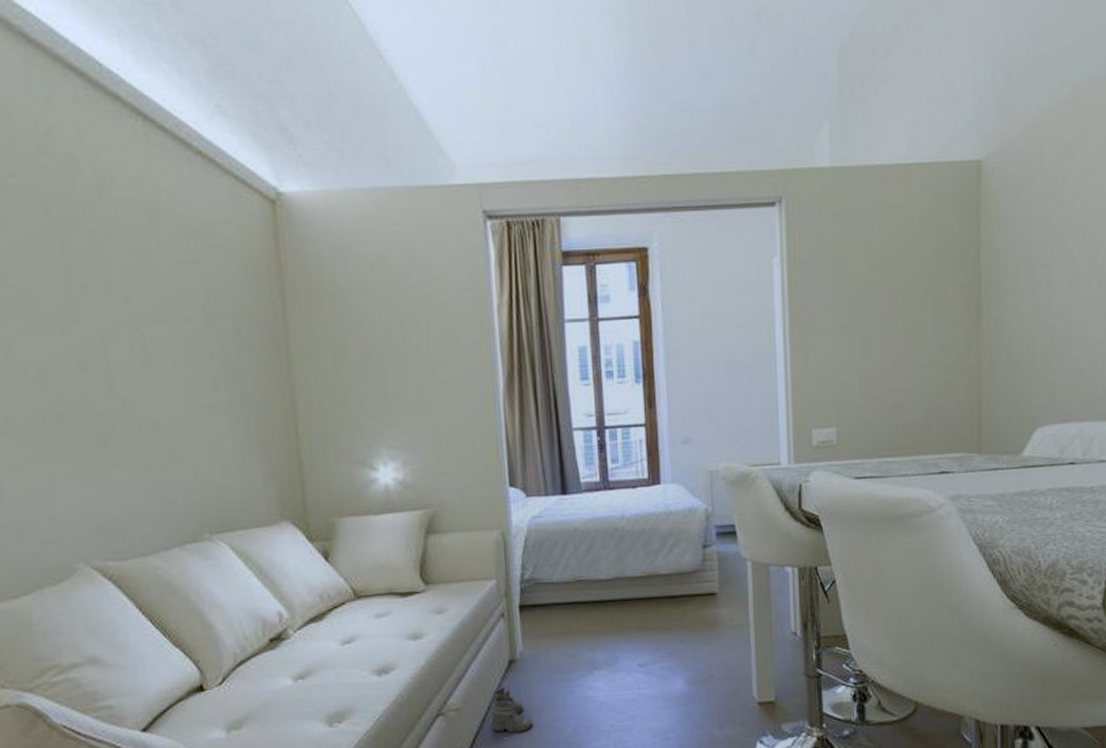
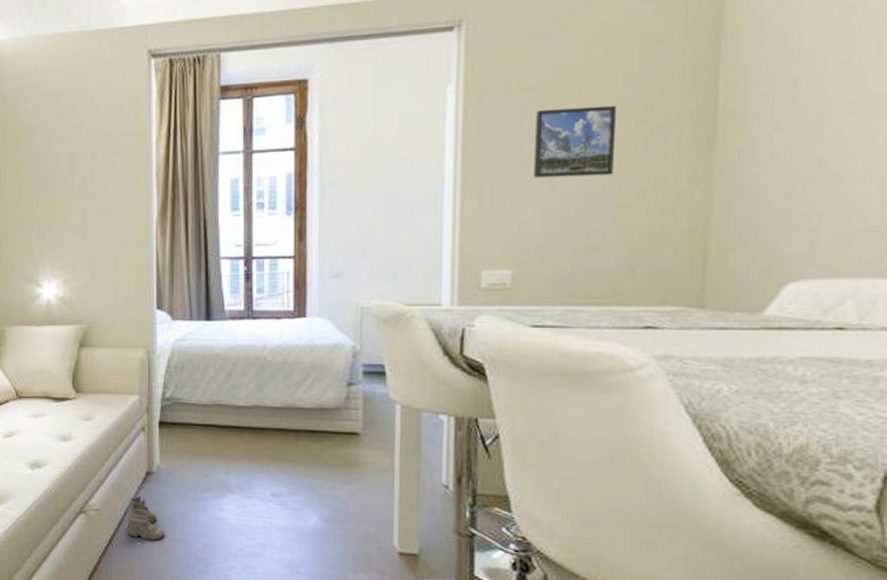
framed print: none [847,279,910,344] -> present [533,105,617,178]

